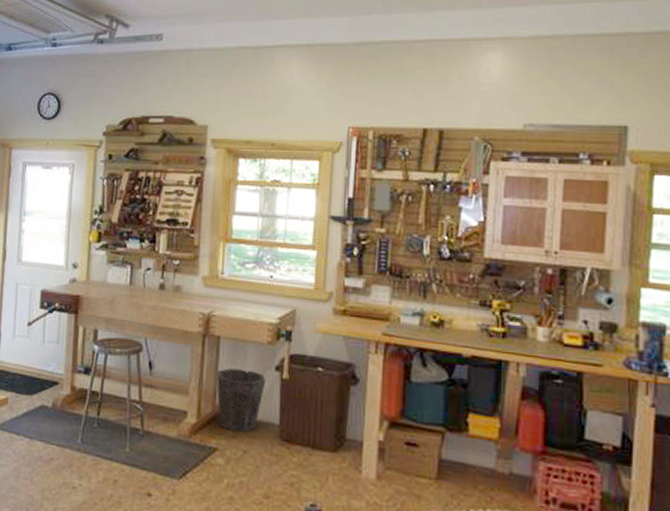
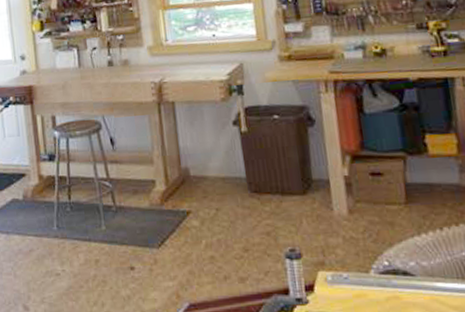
waste bin: present [216,368,266,432] -> none [176,129,226,191]

